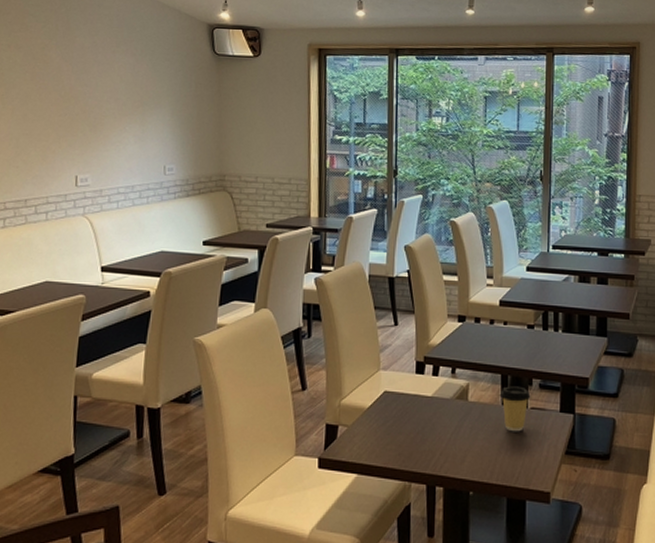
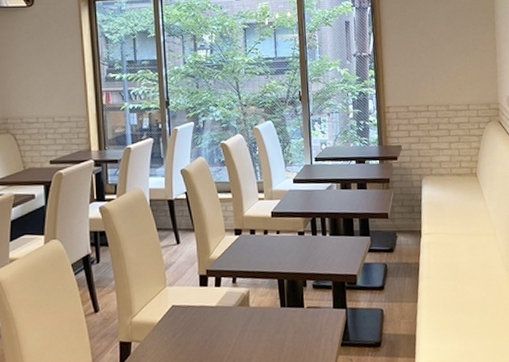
coffee cup: present [499,386,531,432] -> none [278,288,306,331]

